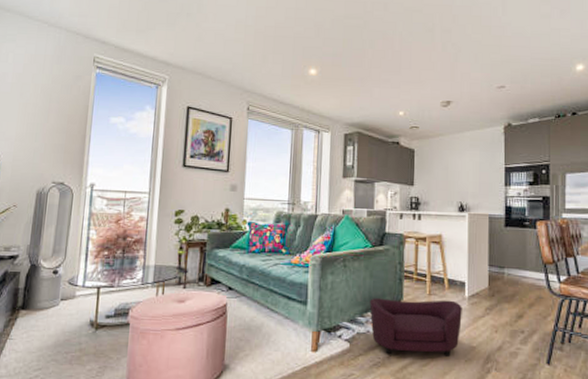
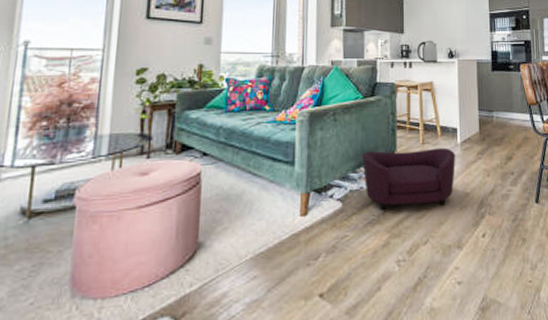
kettle: none [427,193,448,216] -> present [418,40,438,63]

